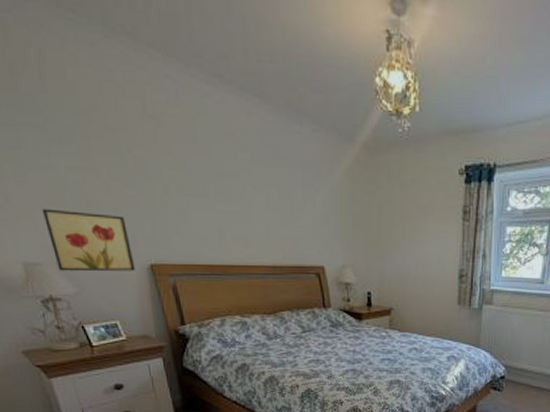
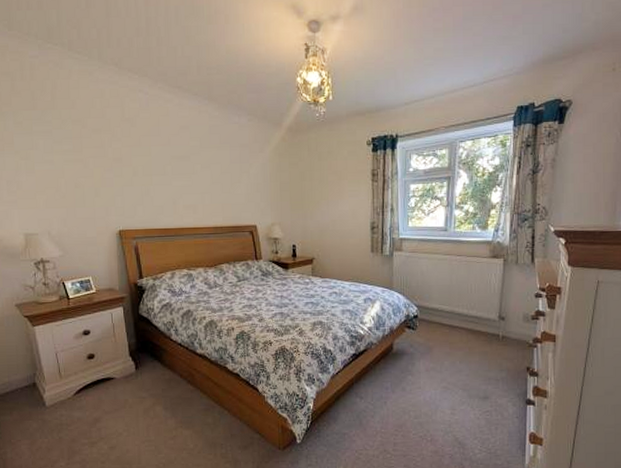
wall art: present [41,208,136,272] -> none [42,191,108,239]

